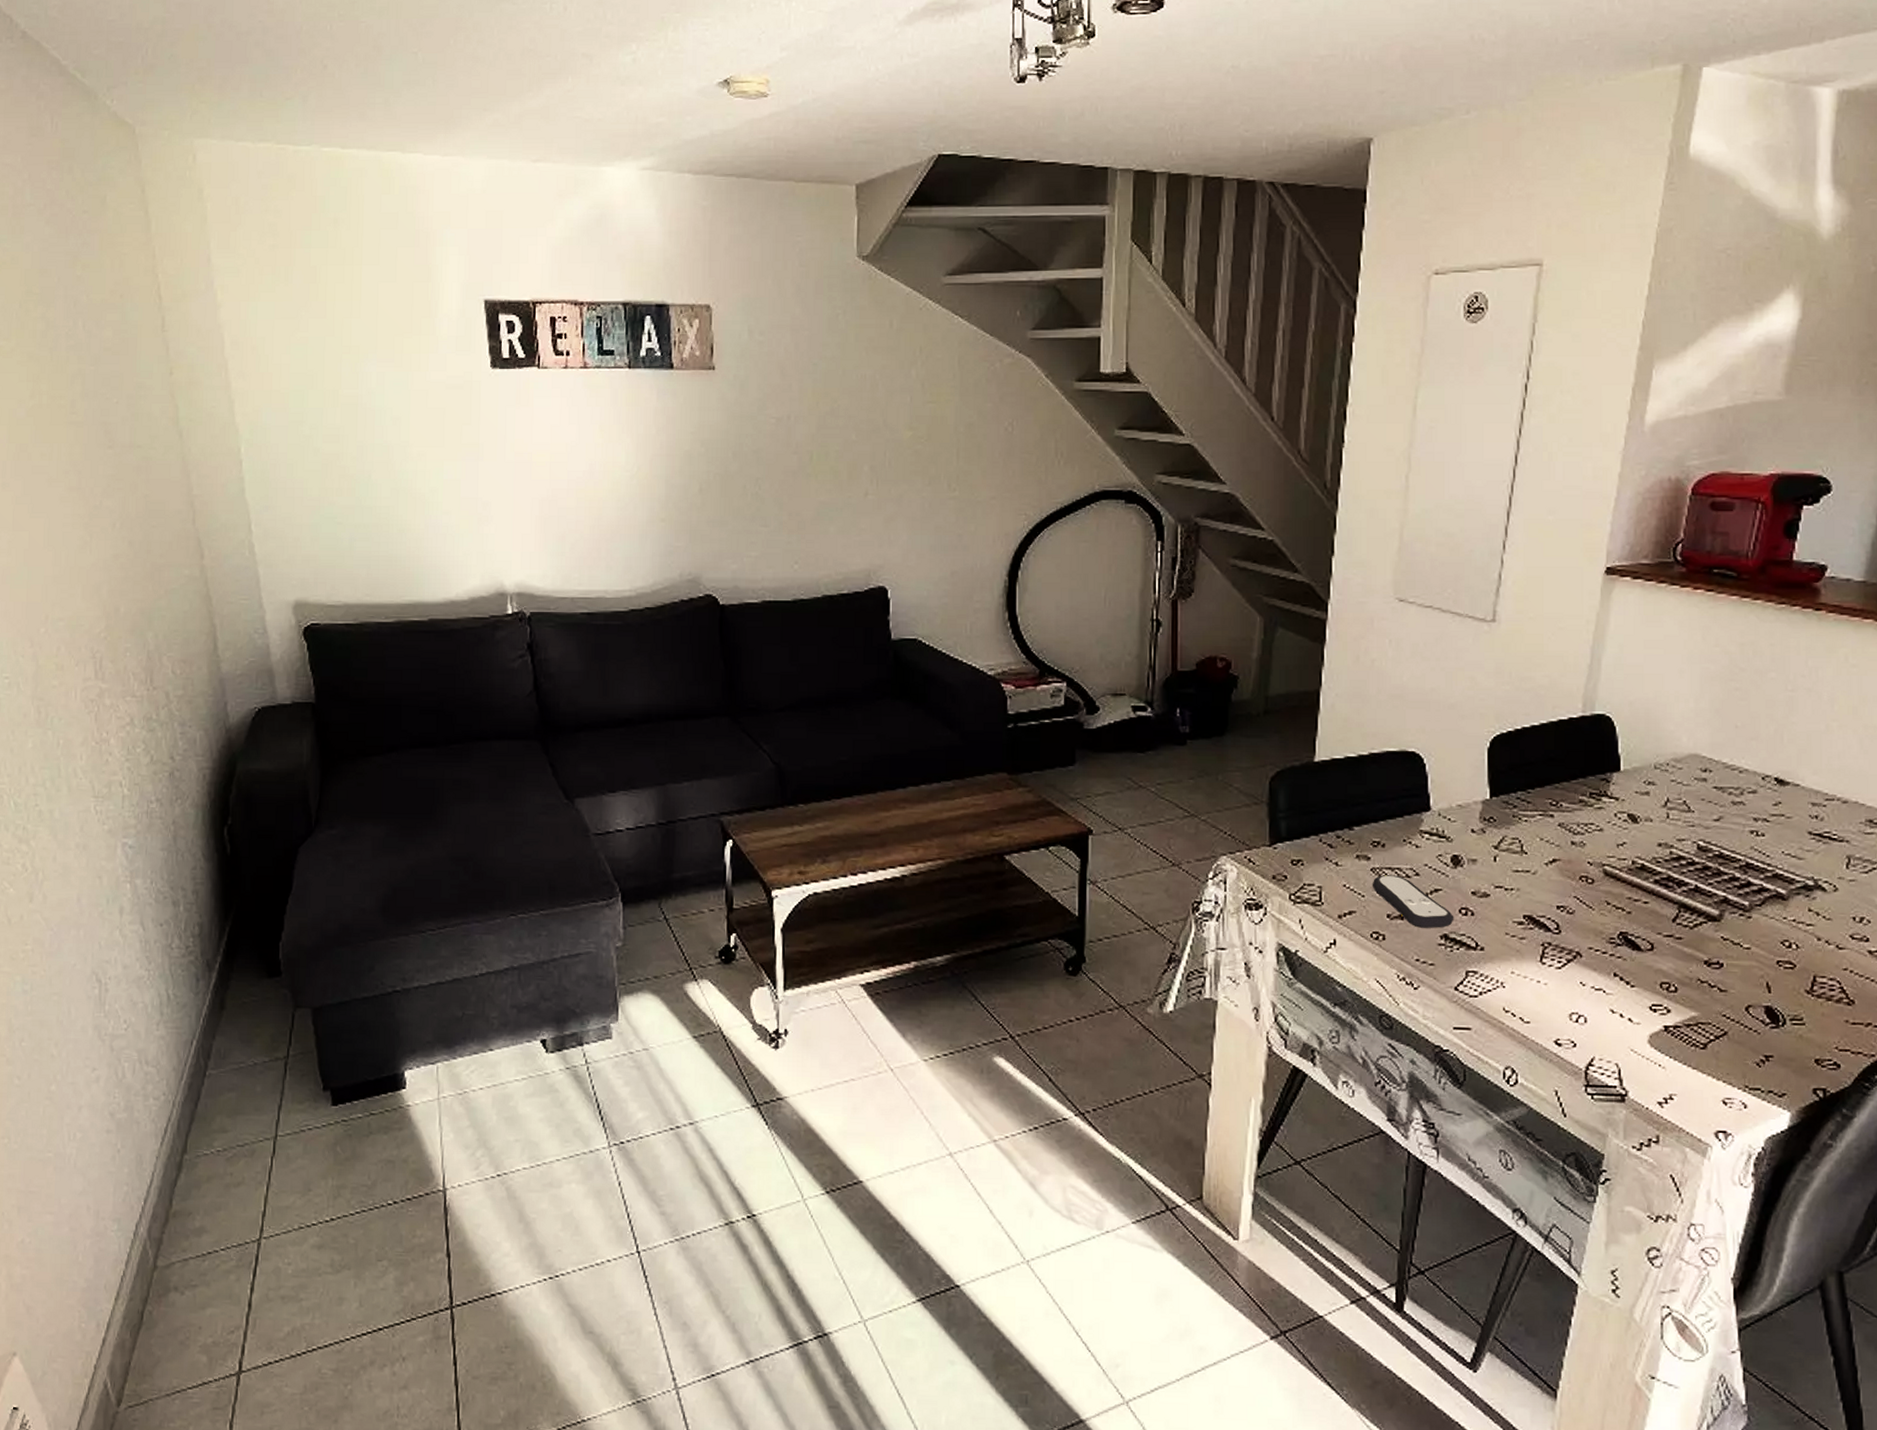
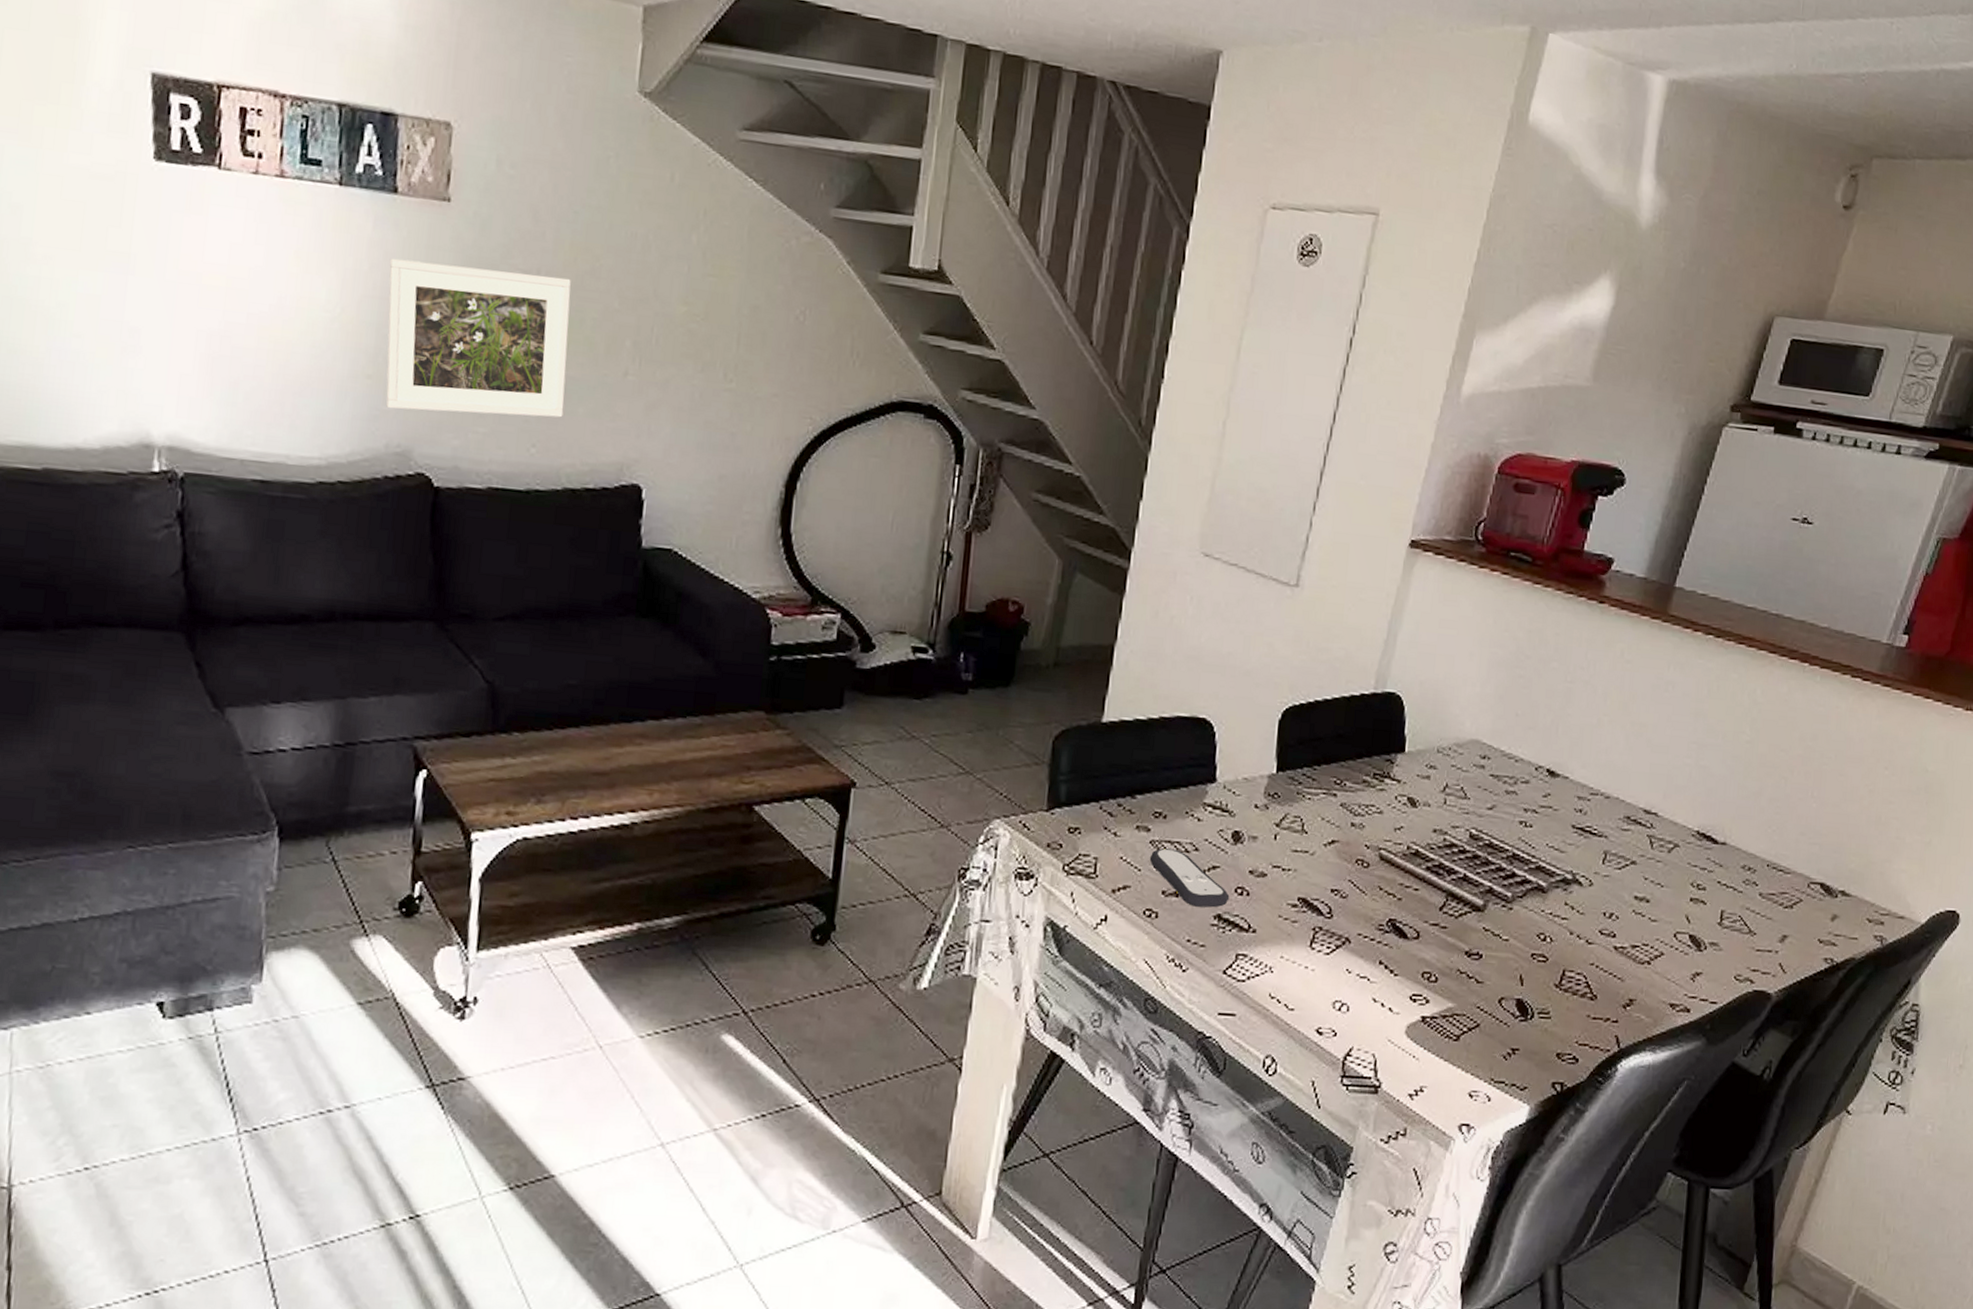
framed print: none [671,420,818,544] -> present [385,258,571,418]

